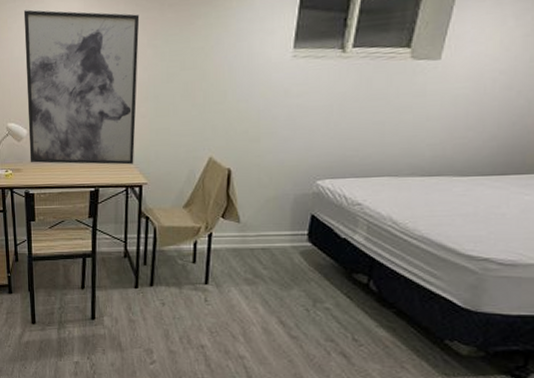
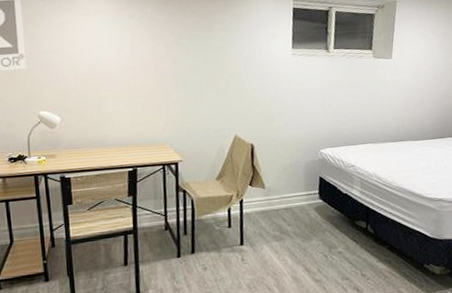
wall art: present [23,9,140,165] -> none [53,8,169,149]

